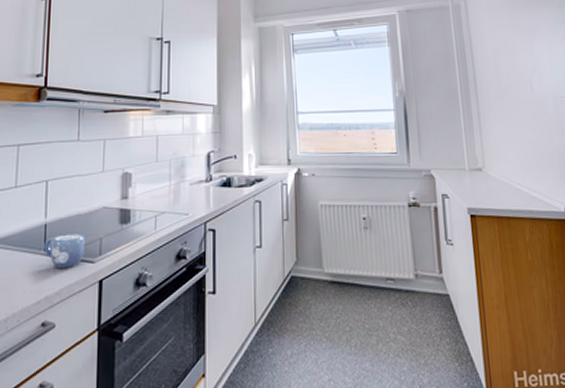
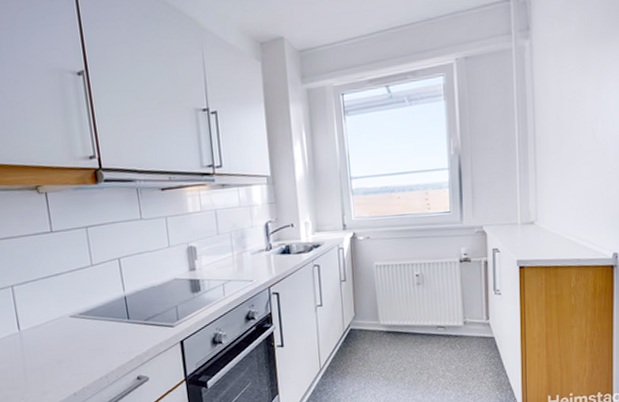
mug: present [44,234,86,268] -> none [127,303,164,333]

